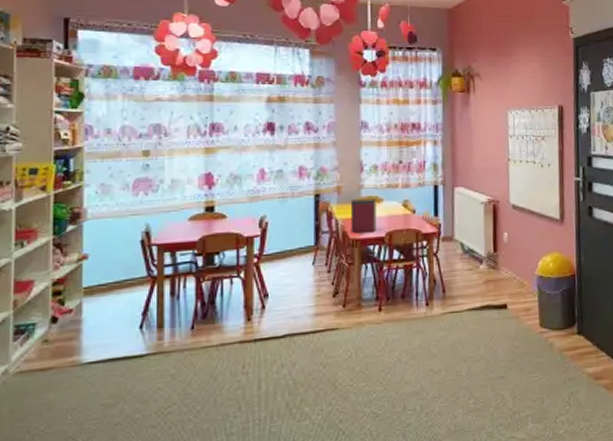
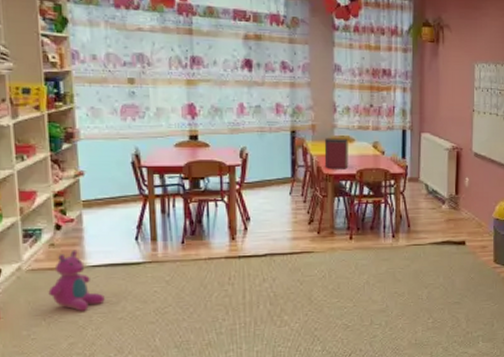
stuffed bear: none [36,345,100,418] -> present [48,250,105,311]

